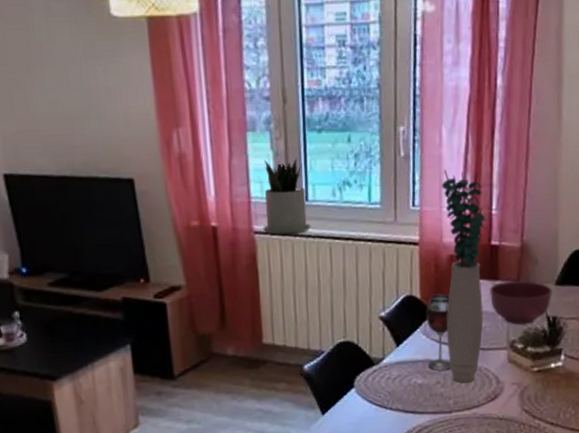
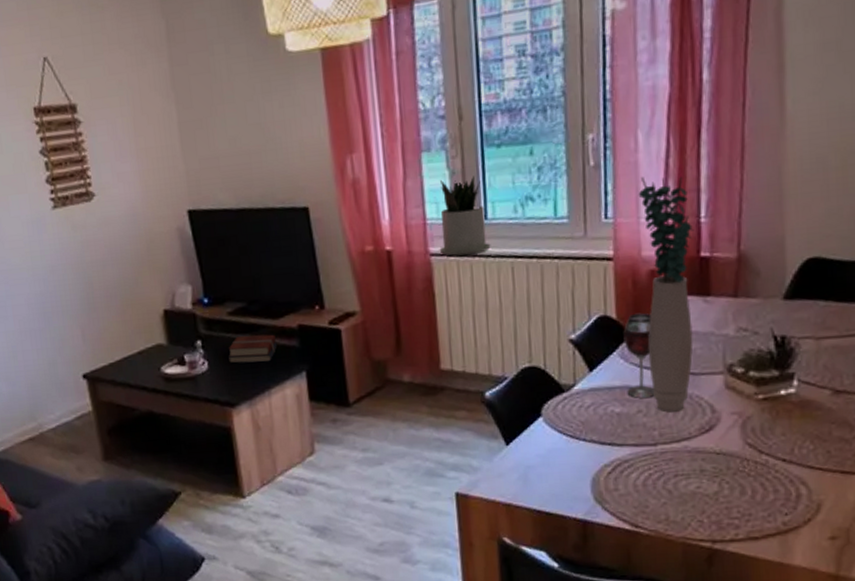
books: none [48,306,101,337] -> present [227,334,277,364]
bowl: present [490,280,552,325] -> none [700,295,780,346]

